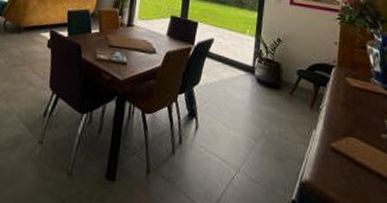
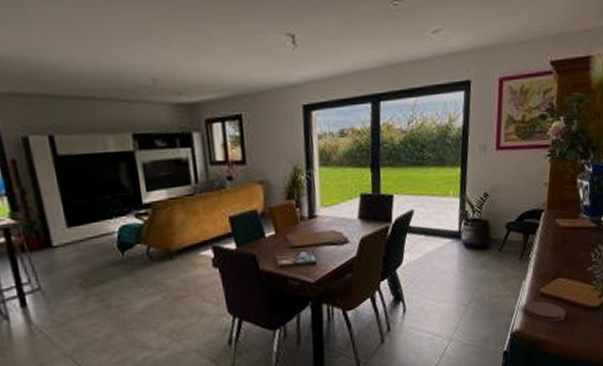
coaster: none [314,153,360,185] -> present [524,301,566,322]

